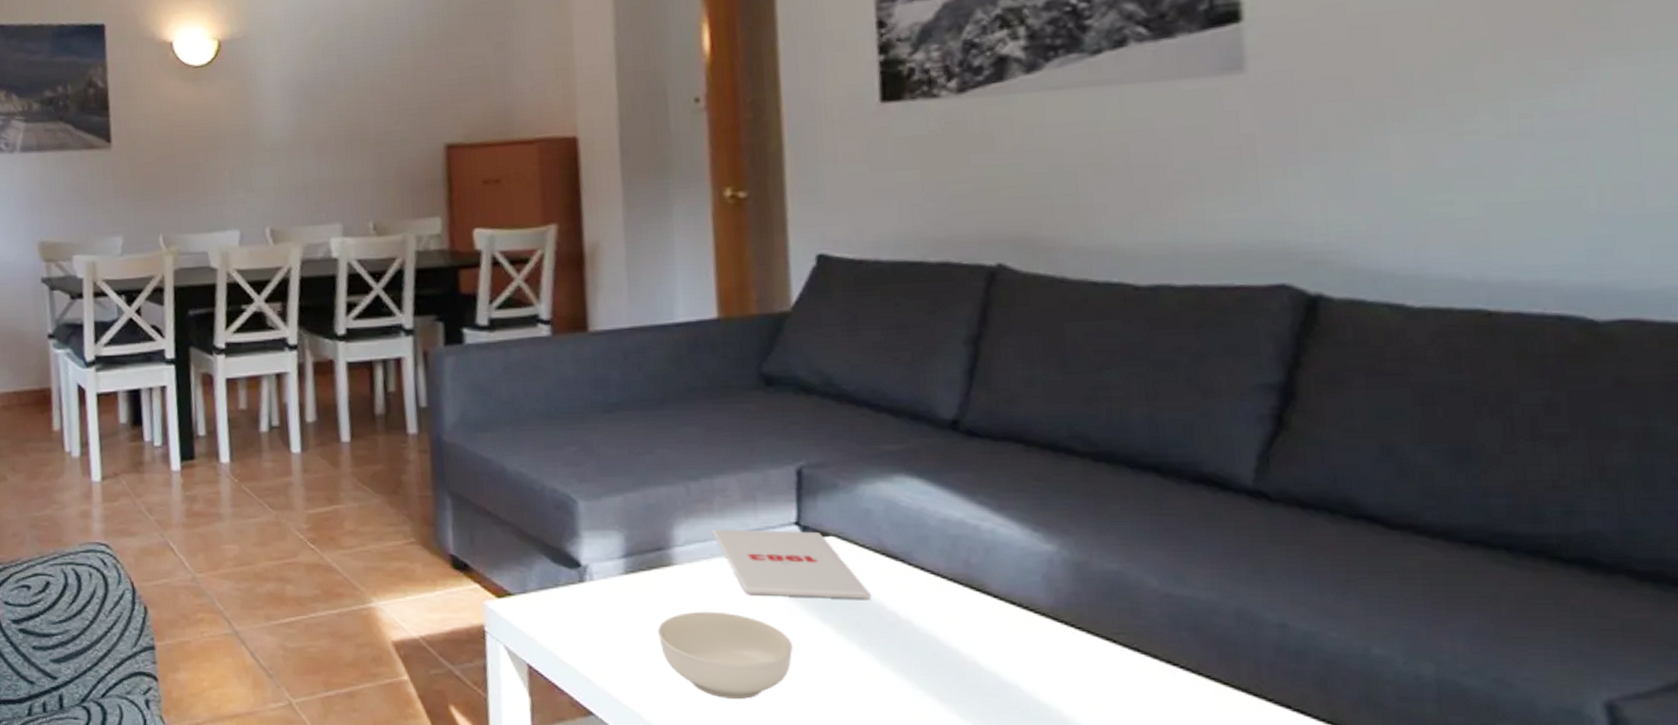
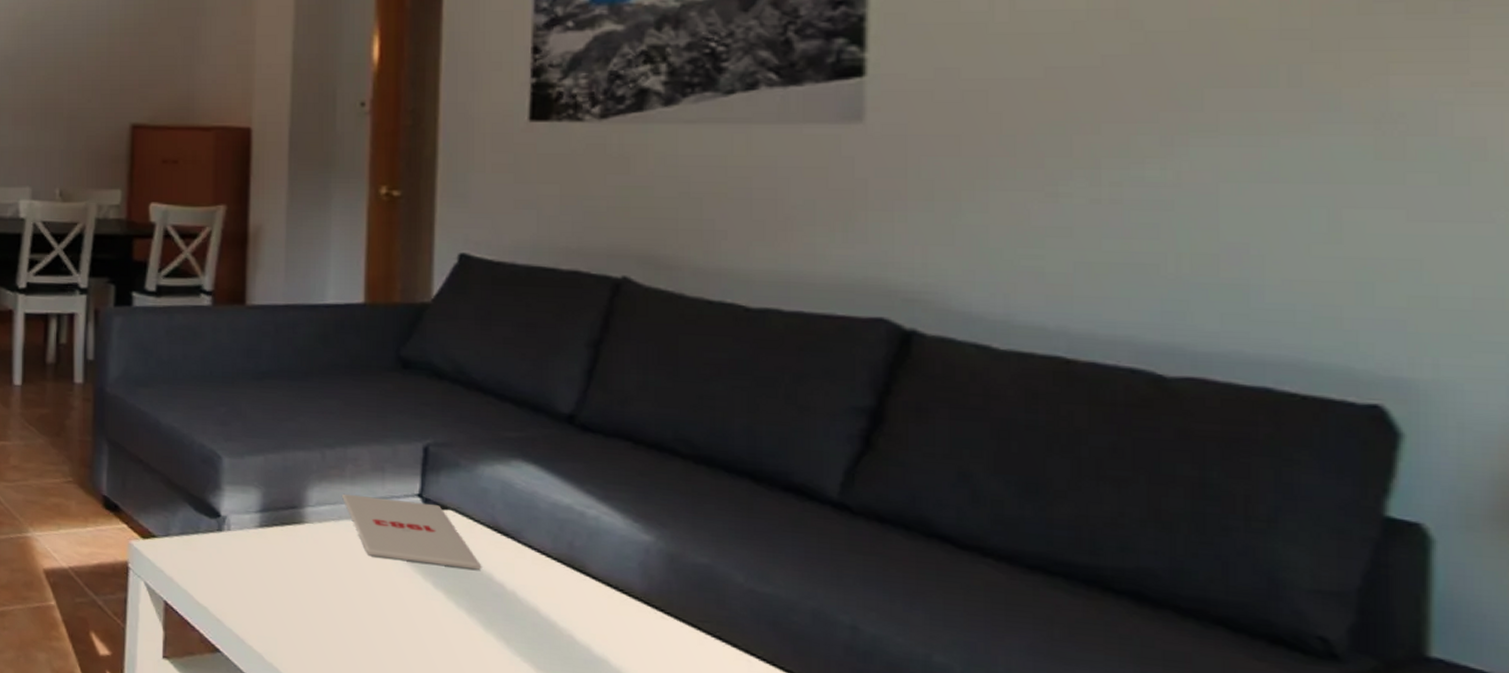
bowl: present [658,611,793,699] -> none [285,566,406,650]

